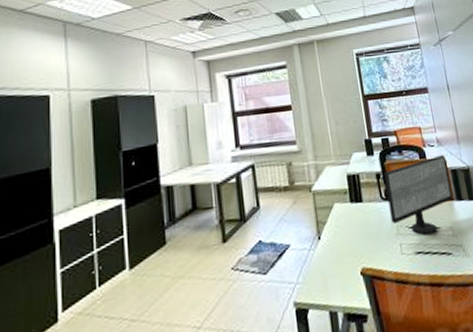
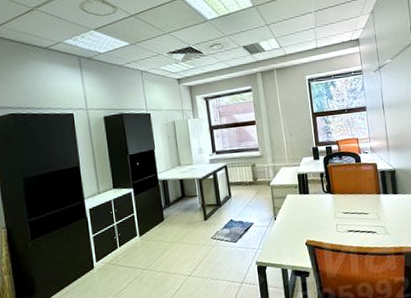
computer monitor: present [384,154,453,236] -> none [326,159,380,219]

